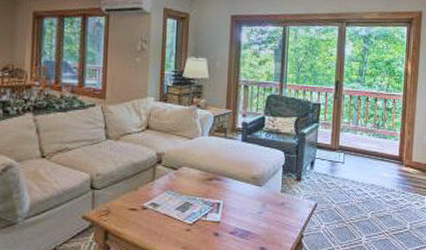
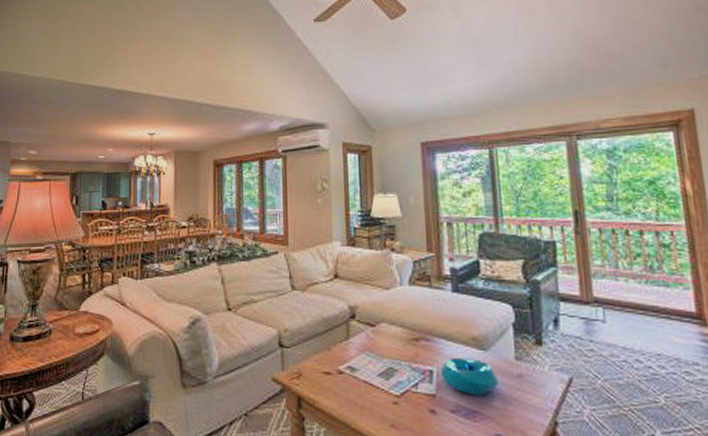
bowl: none [225,192,268,220] -> present [440,357,500,396]

